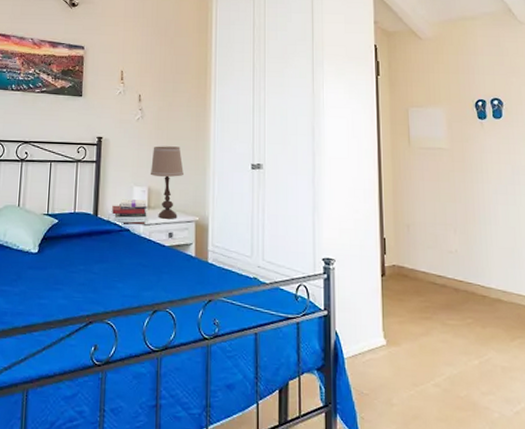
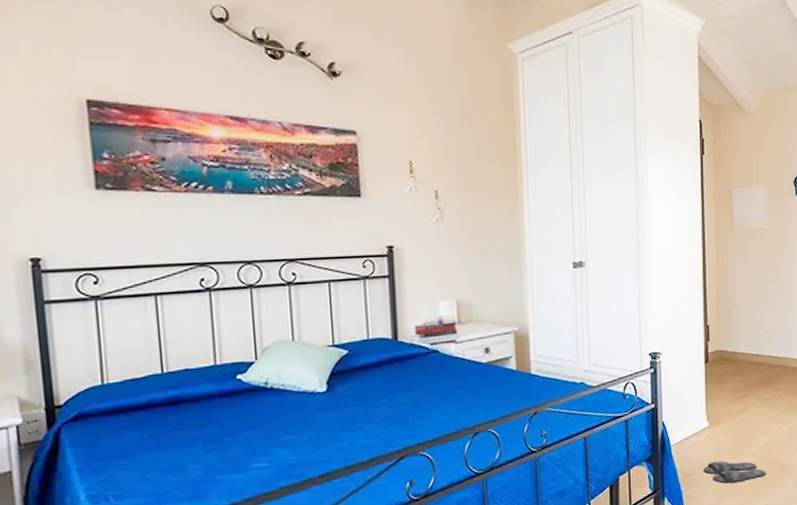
table lamp: present [150,146,184,219] -> none [457,250,497,334]
slippers: none [381,384,455,415] -> present [704,460,767,484]

